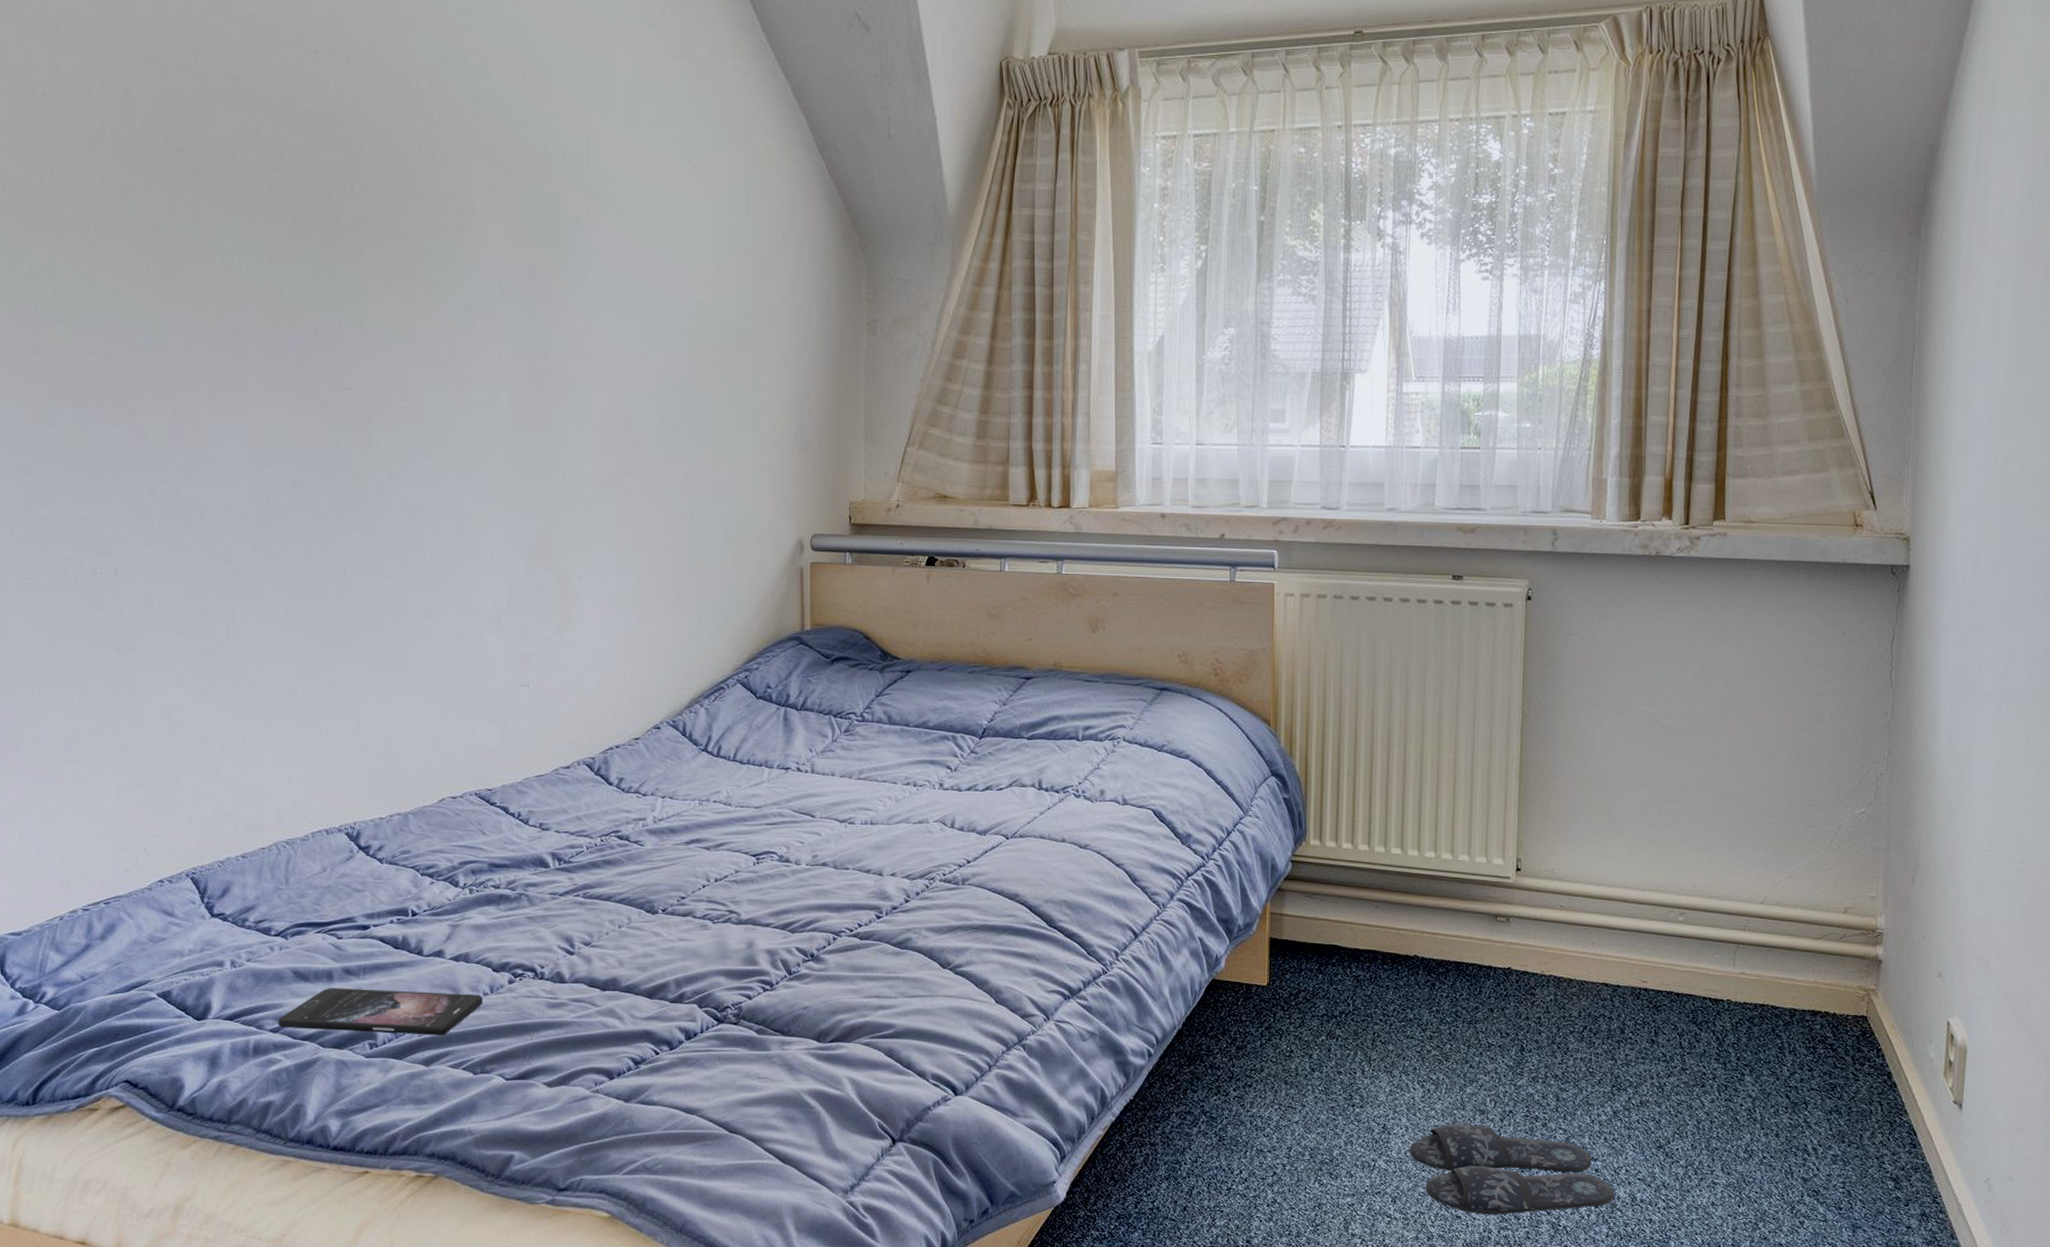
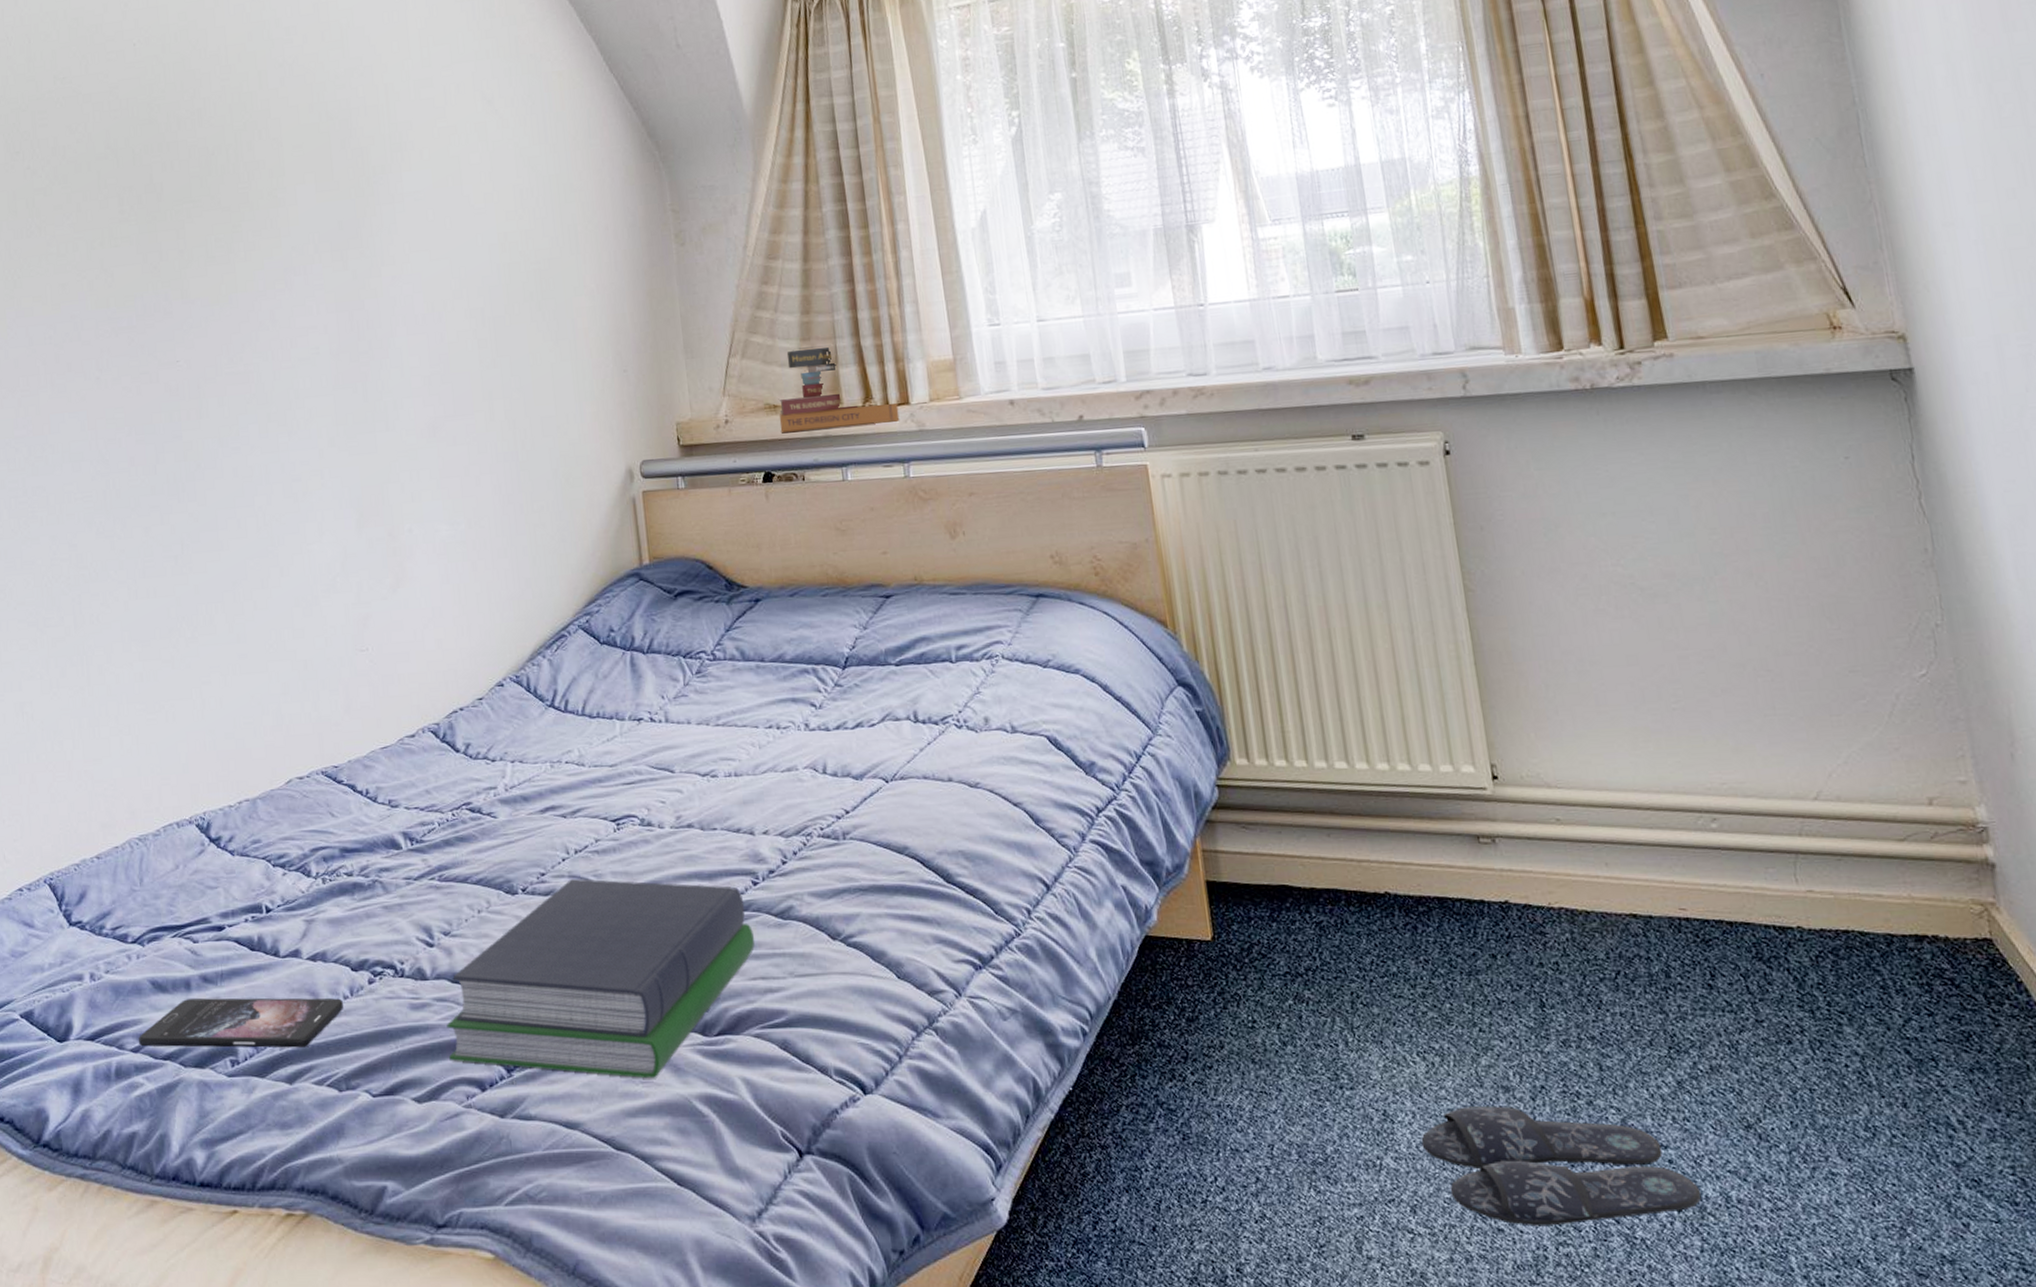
book: none [581,903,873,1075] -> present [446,878,755,1079]
books: none [947,445,1061,522] -> present [778,345,900,432]

